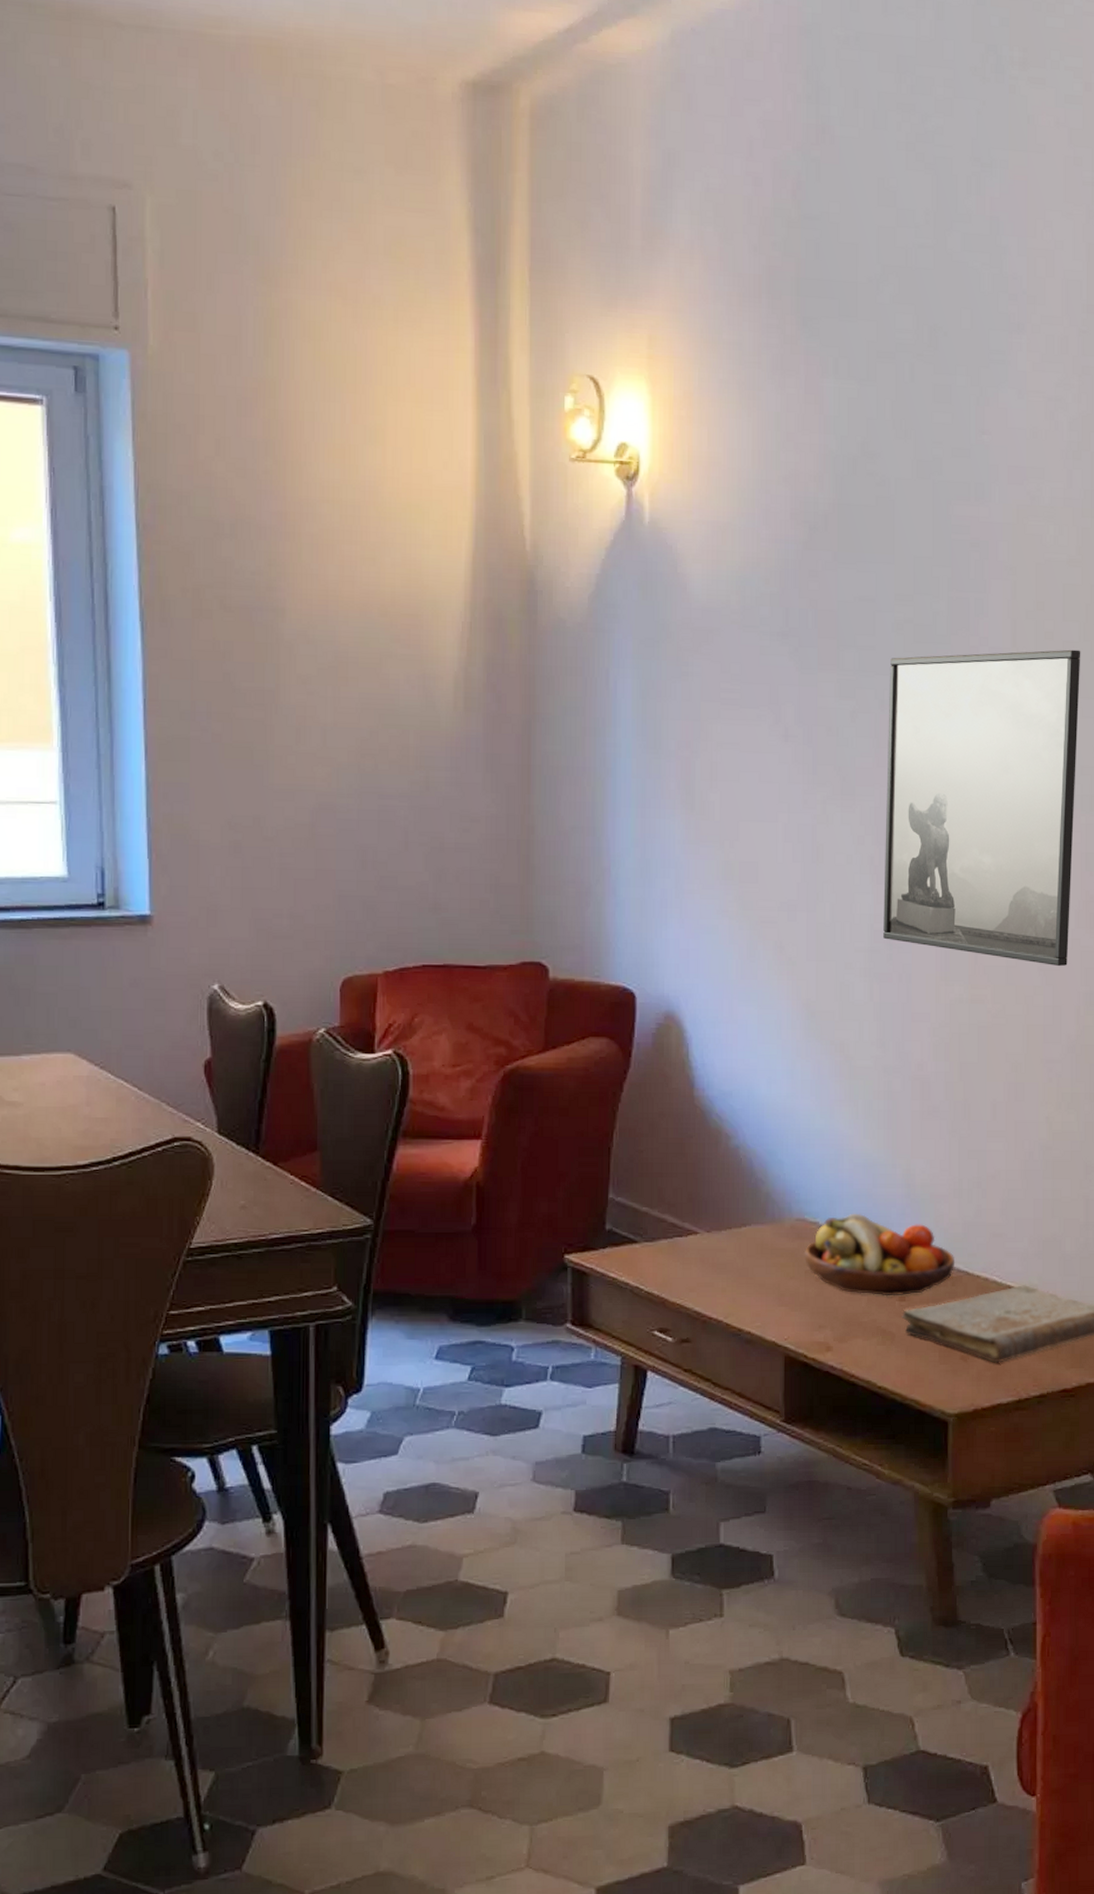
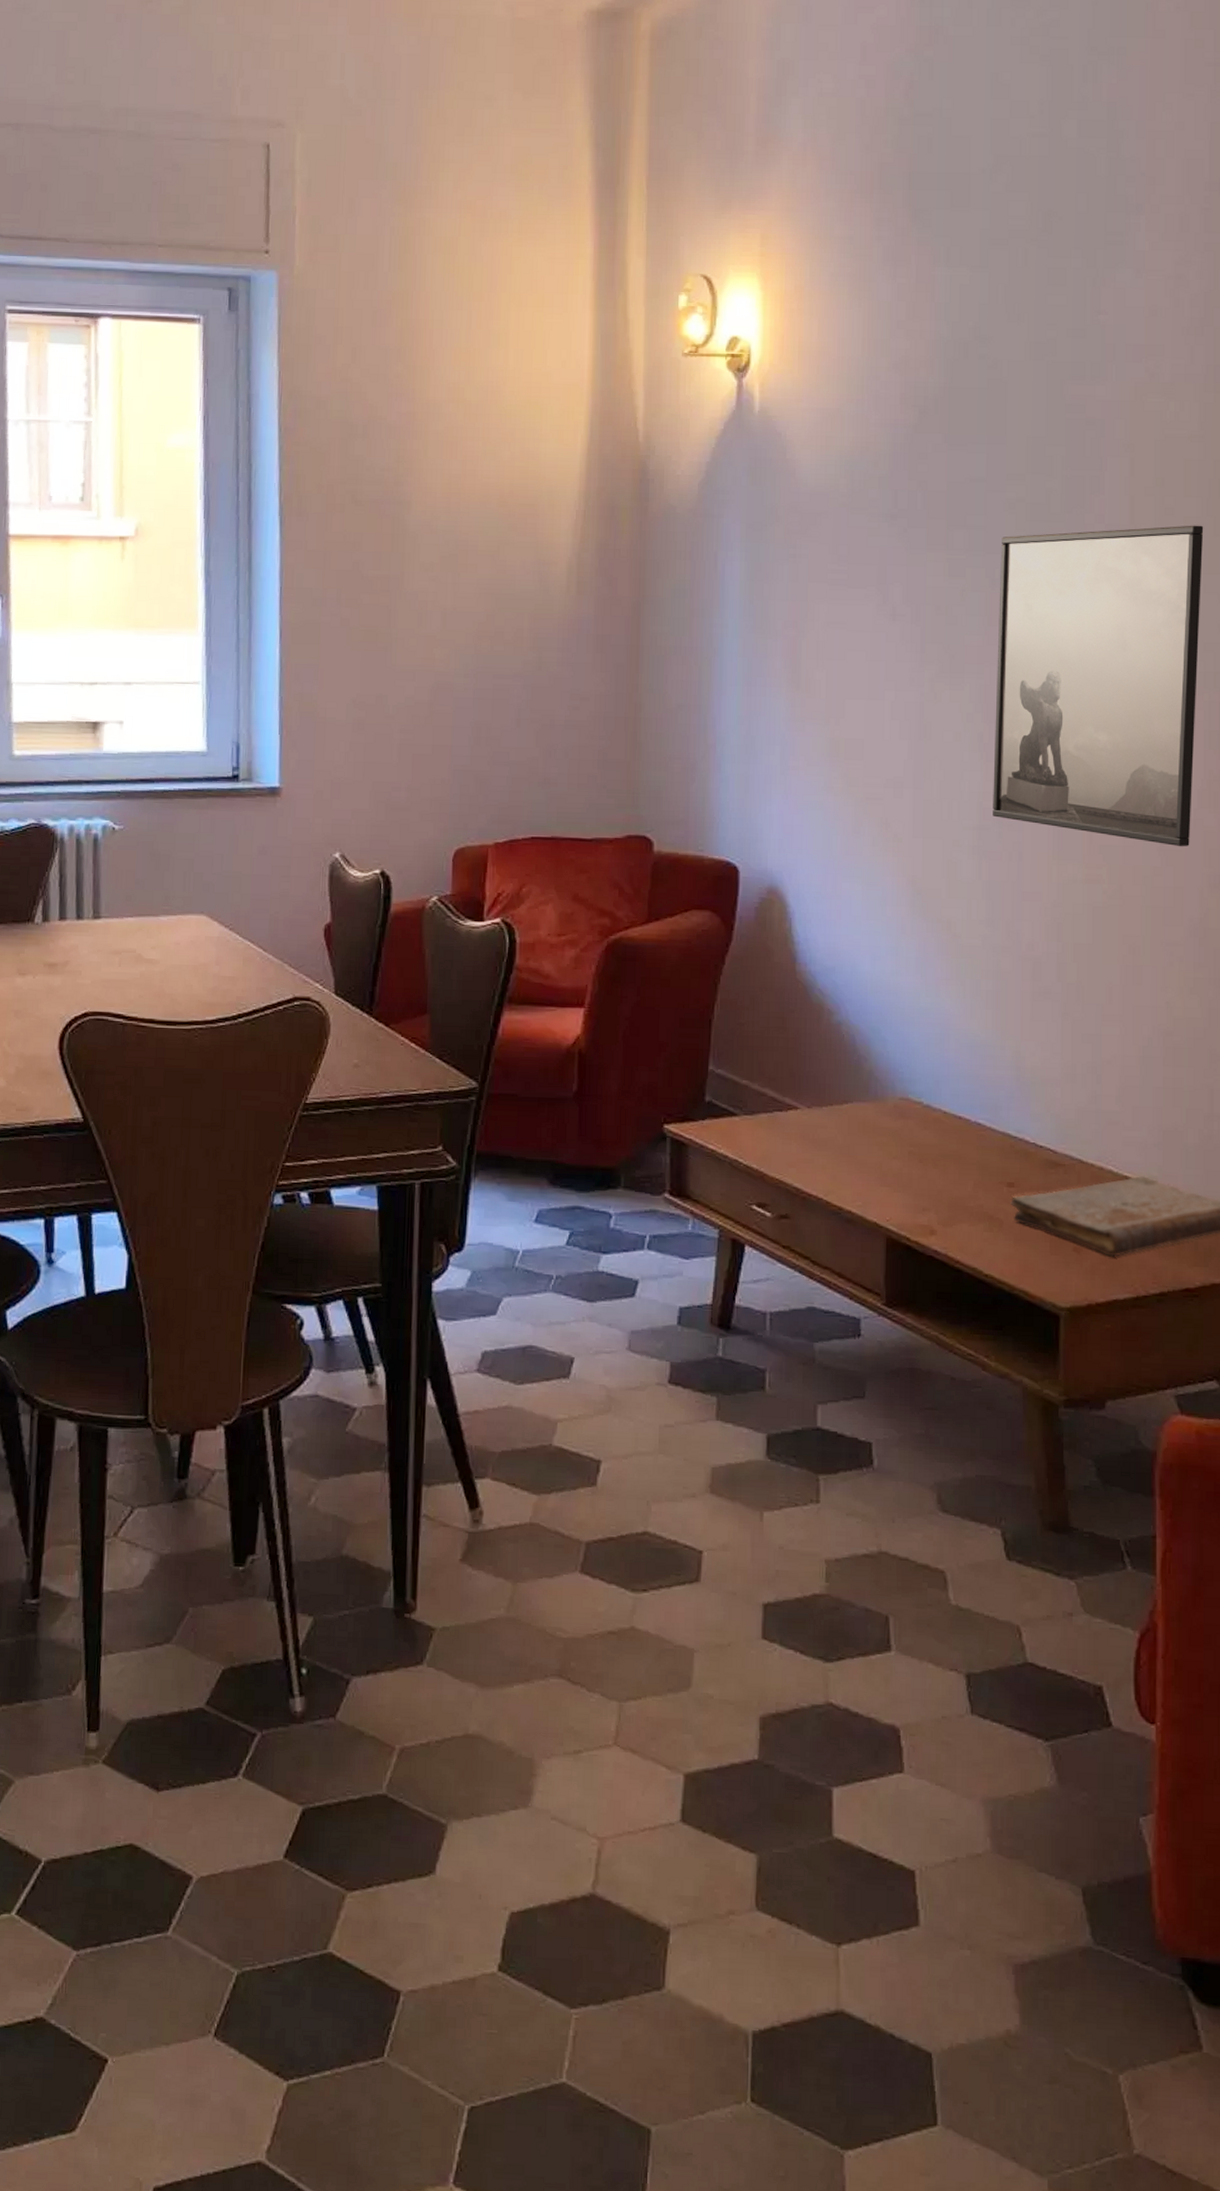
fruit bowl: present [803,1213,955,1296] -> none [907,1094,1068,1182]

